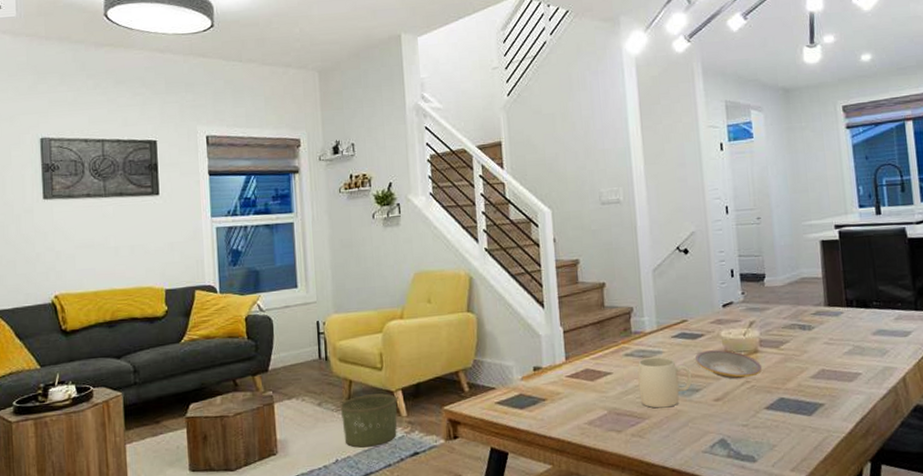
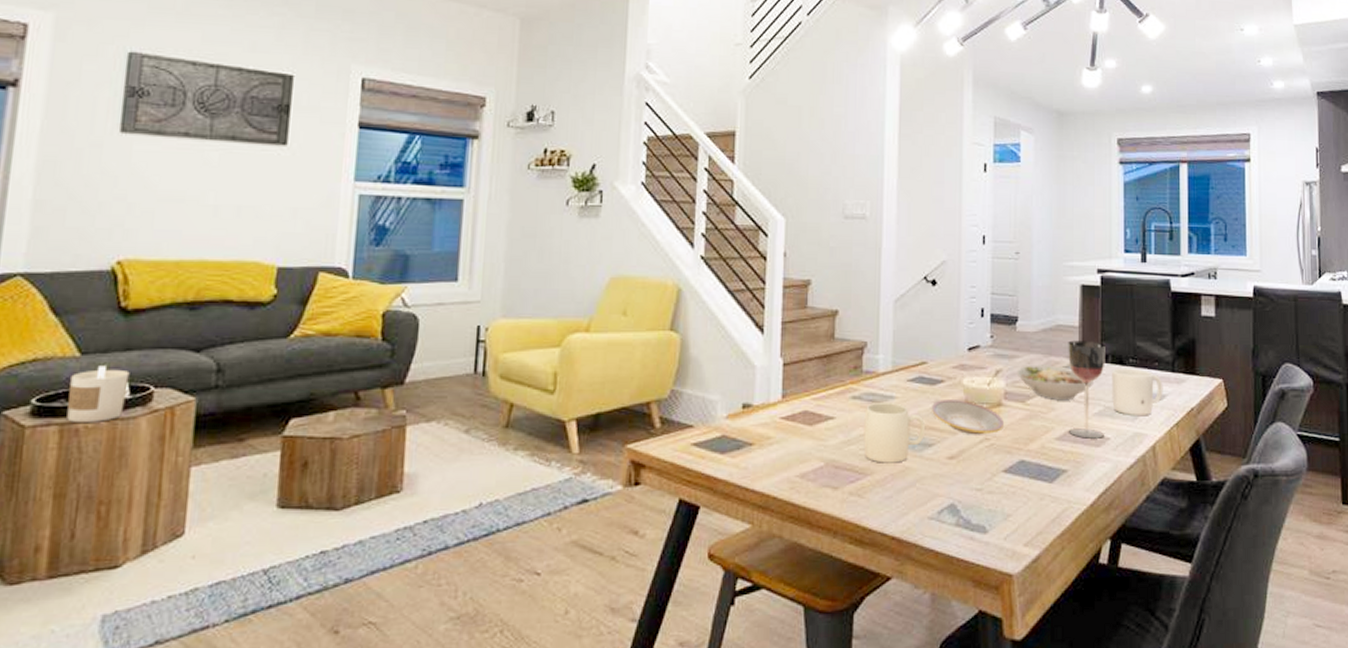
candle: none [36,374,75,418] -> present [66,365,130,424]
basket: present [339,393,398,448] -> none [493,423,571,489]
salad: none [768,313,842,343] -> present [1016,365,1095,400]
wineglass: none [814,289,856,375] -> present [1068,340,1107,439]
mug: none [857,310,909,352] -> present [1112,368,1163,417]

